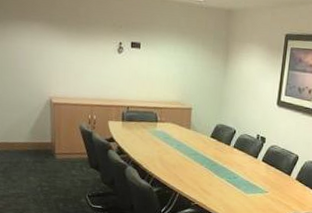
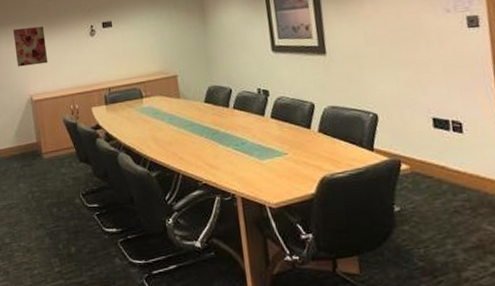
wall art: none [39,26,72,70] -> present [13,26,48,67]

